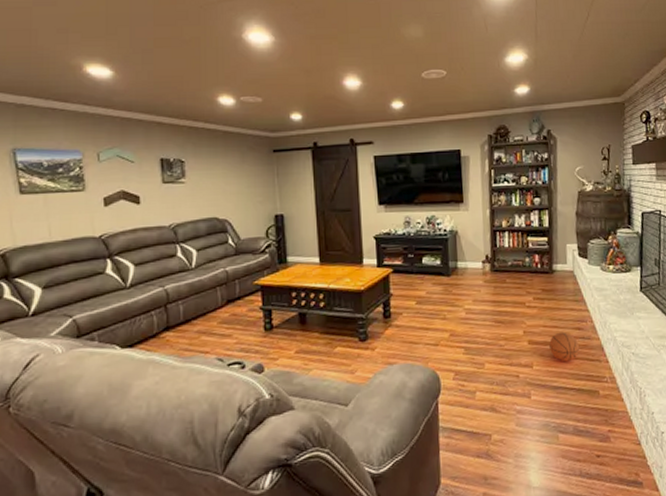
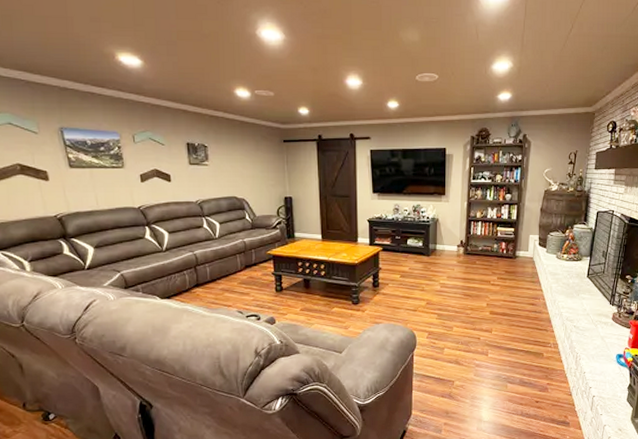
basketball: present [549,331,580,362] -> none [507,306,532,330]

